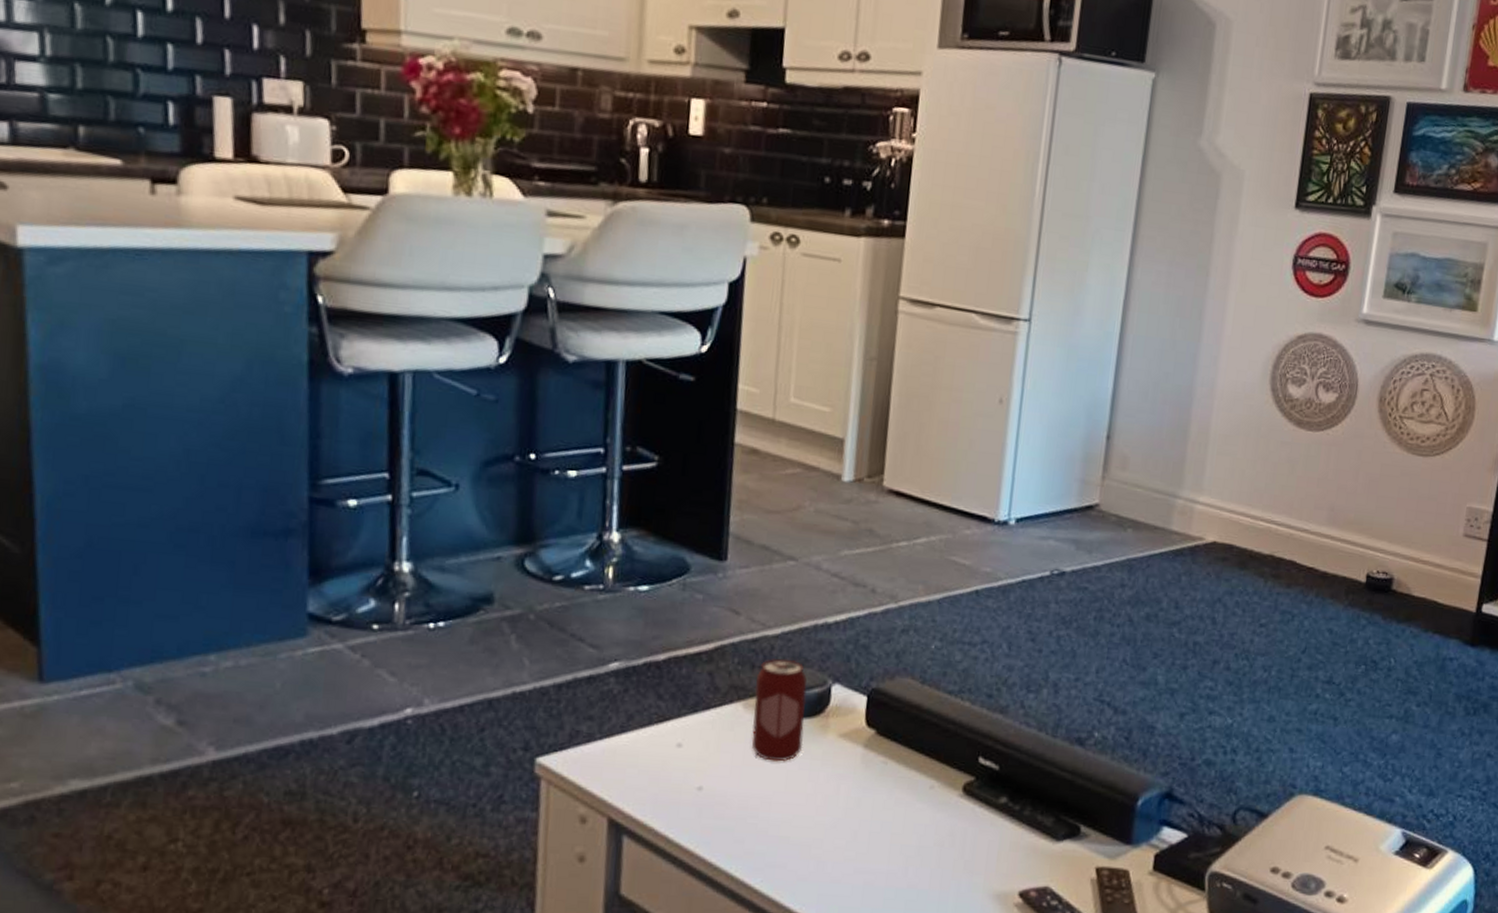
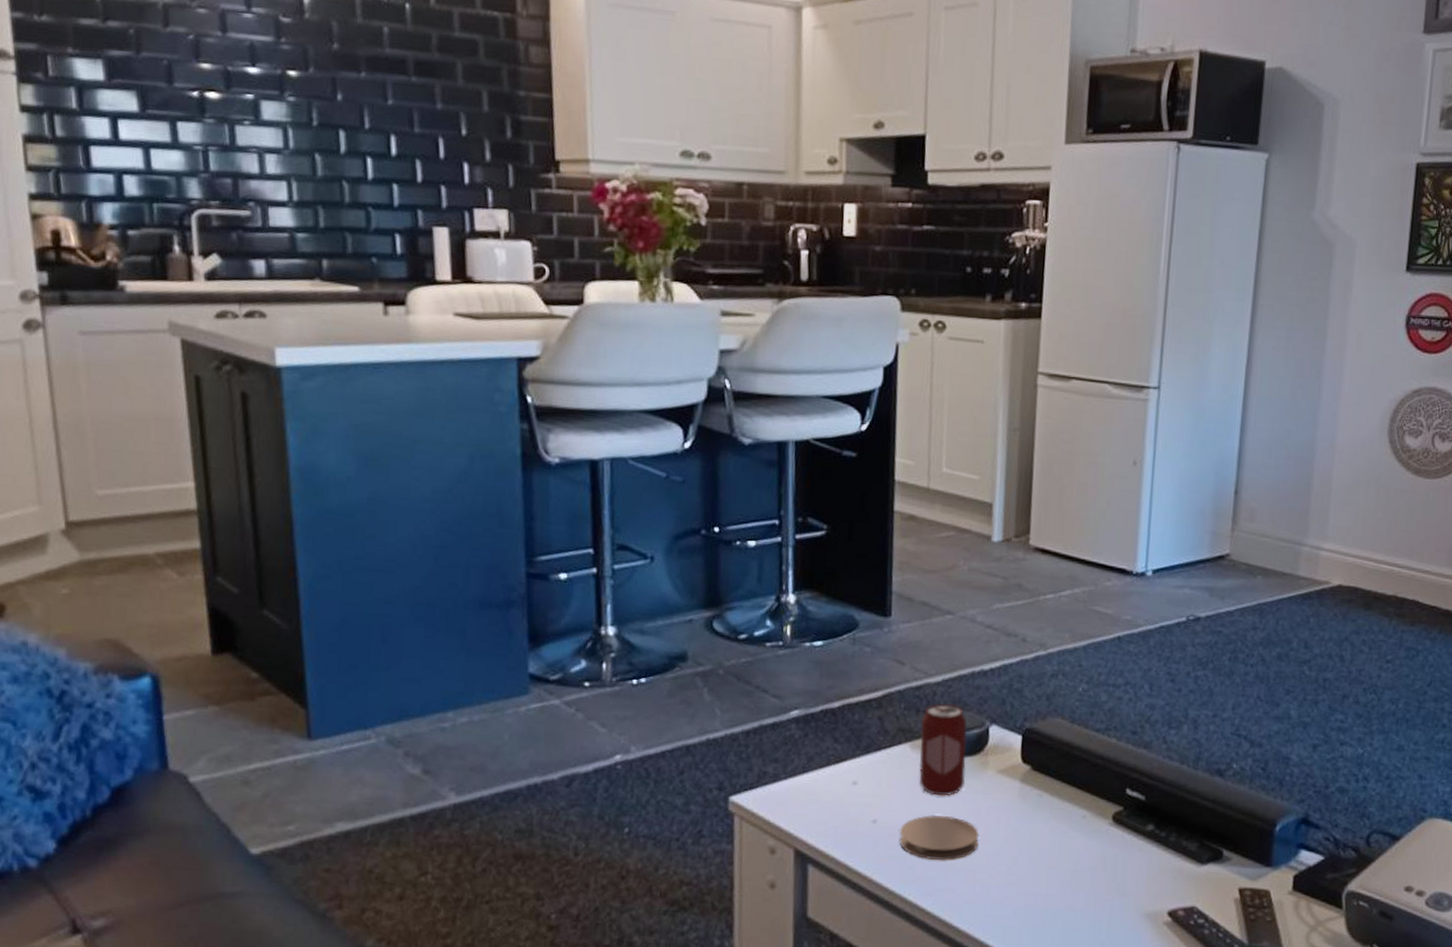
coaster: none [727,782,816,834] -> present [899,814,979,861]

